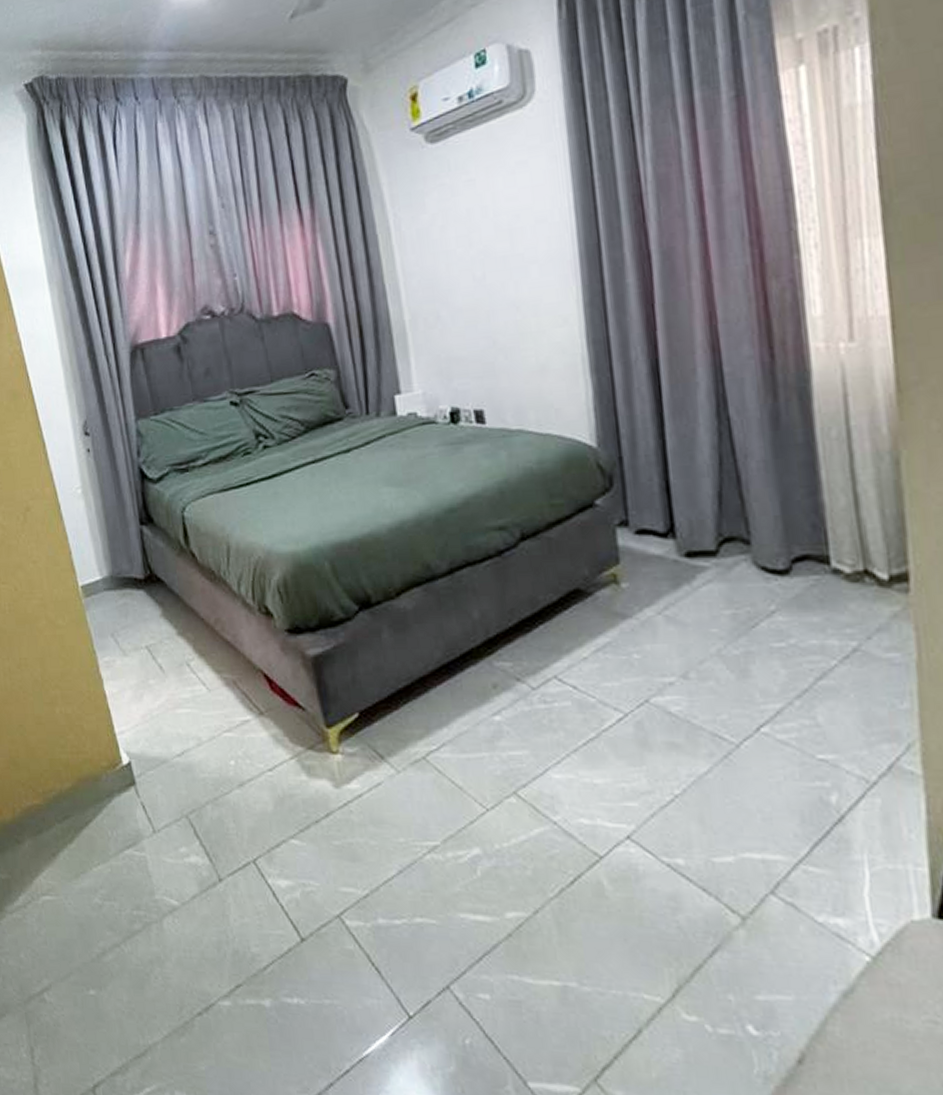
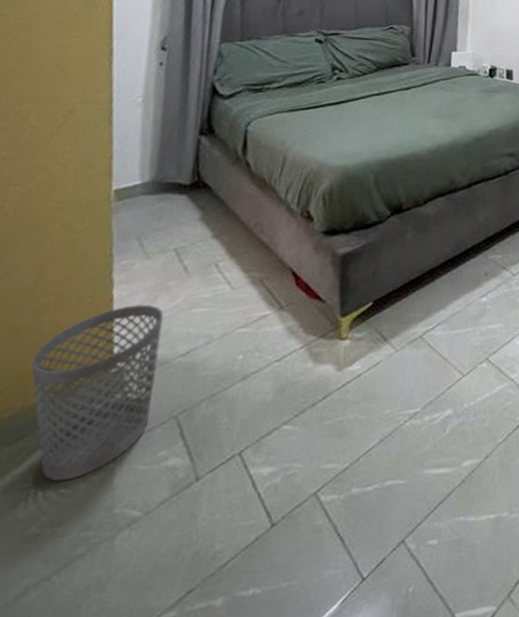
wastebasket: none [57,702,164,862] -> present [31,304,164,482]

